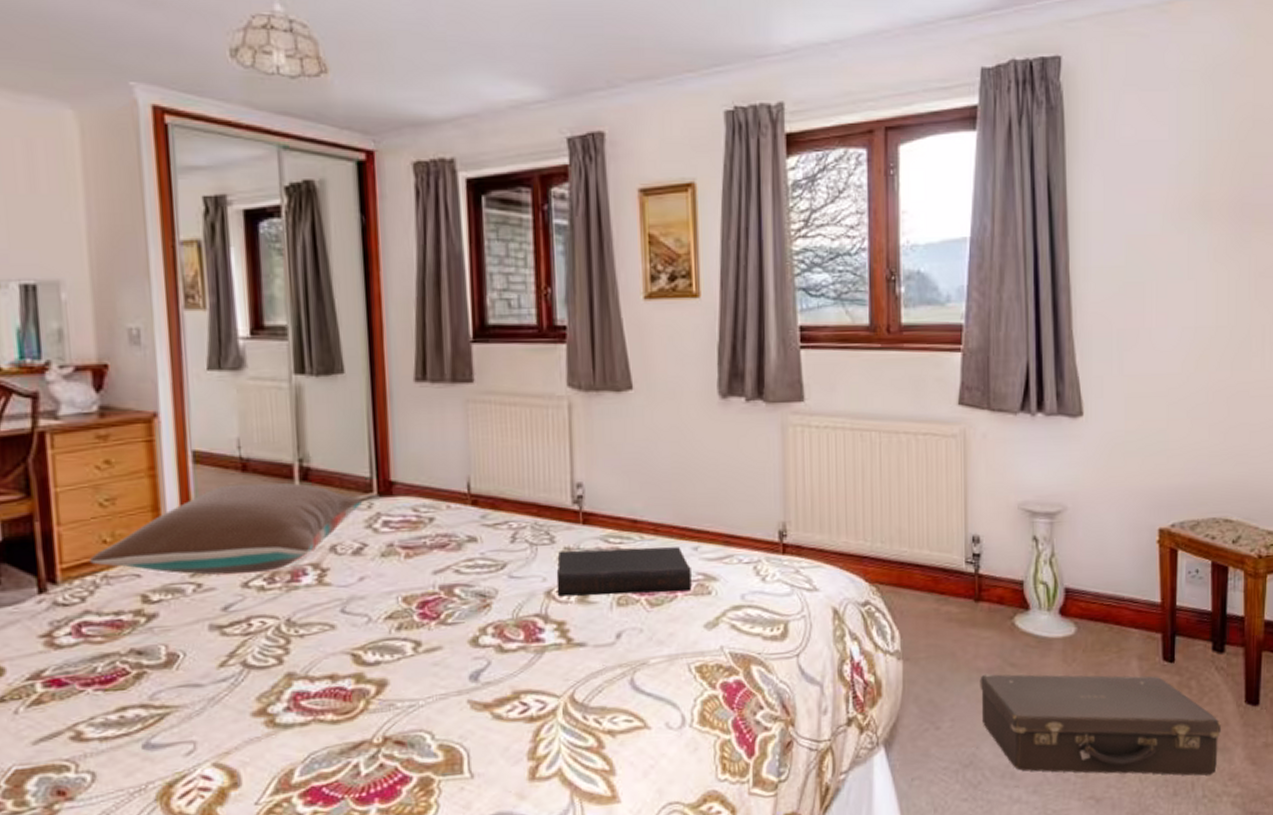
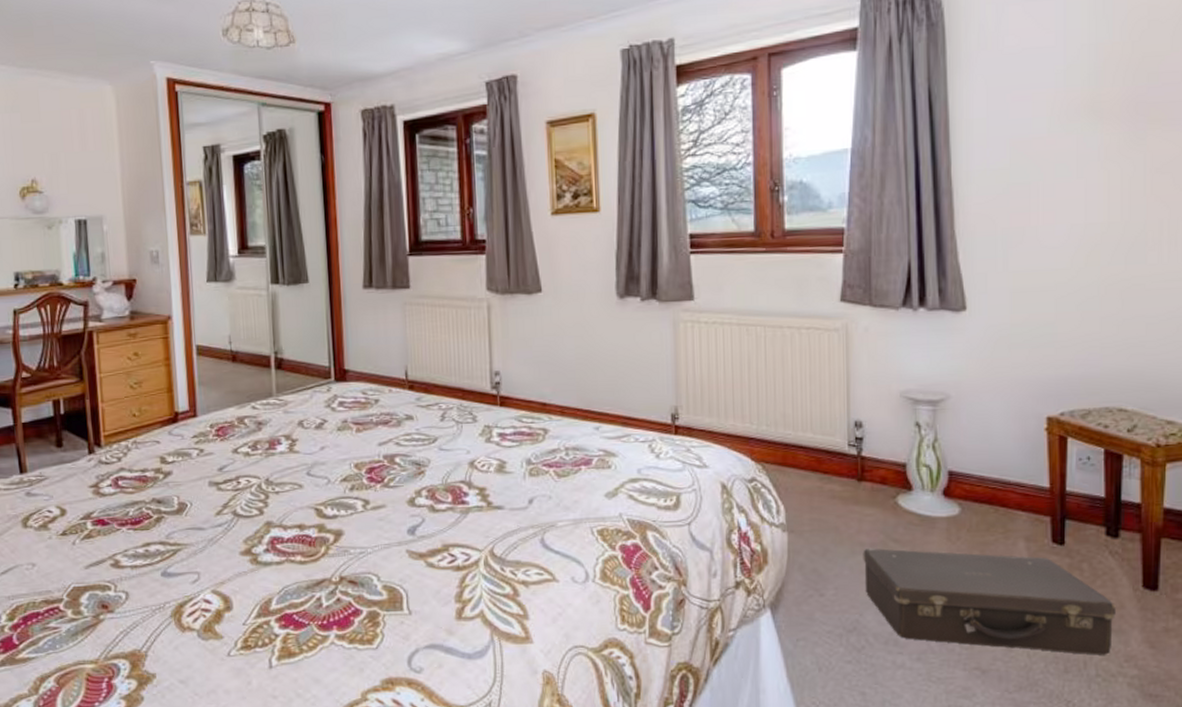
pillow: present [89,483,363,575] -> none [123,370,324,443]
book: present [556,546,692,597] -> none [478,426,594,467]

